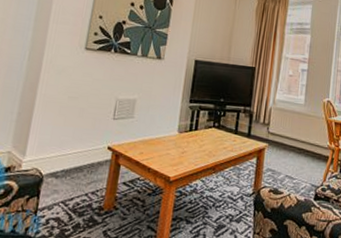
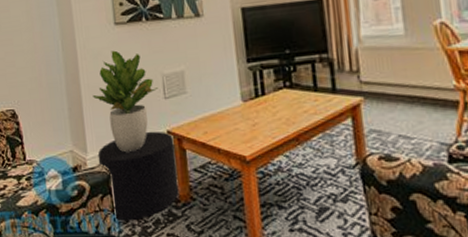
stool: none [33,144,112,223] -> present [97,131,179,222]
potted plant: none [46,70,110,160] -> present [92,50,158,152]

